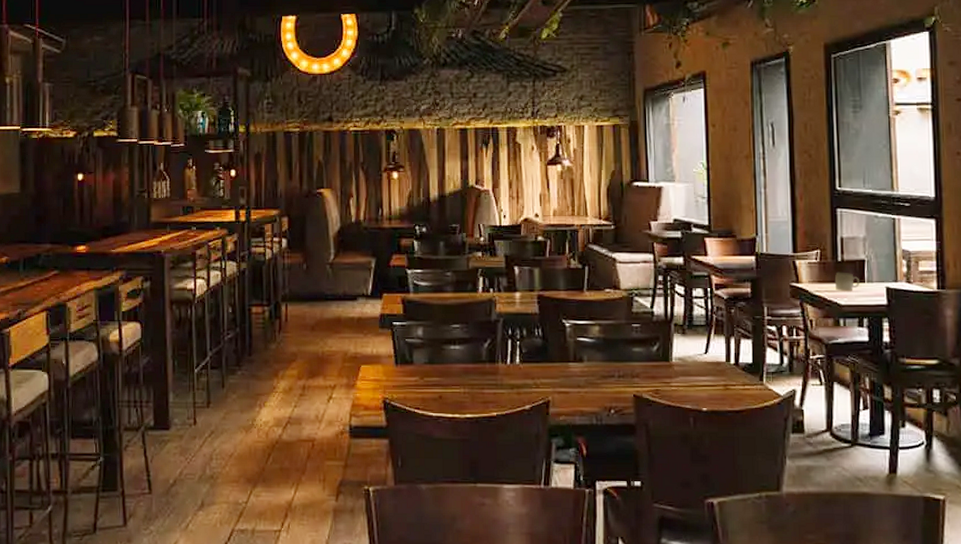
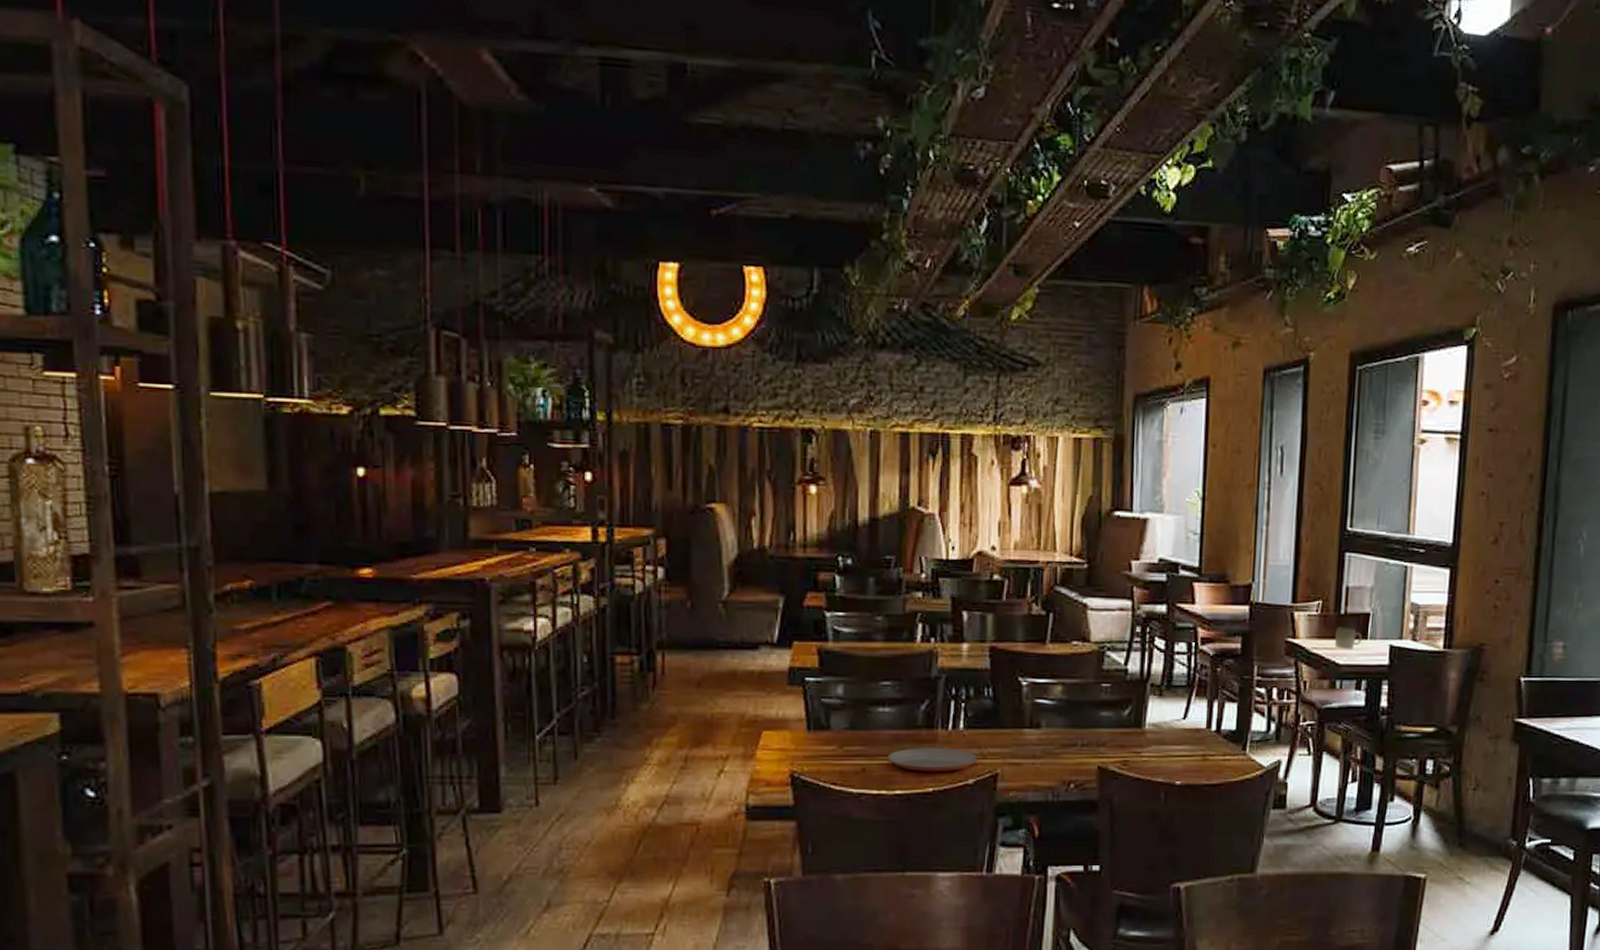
plate: none [459,379,532,399] -> present [887,748,978,772]

